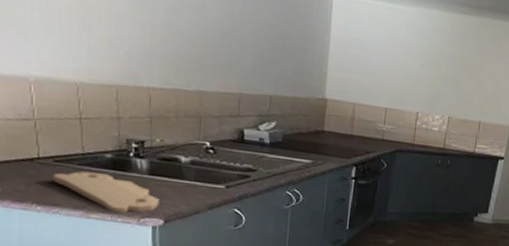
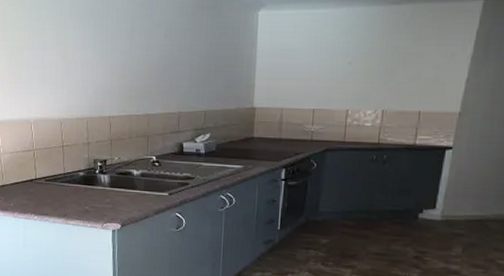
cutting board: present [53,171,160,214] -> none [45,187,118,220]

